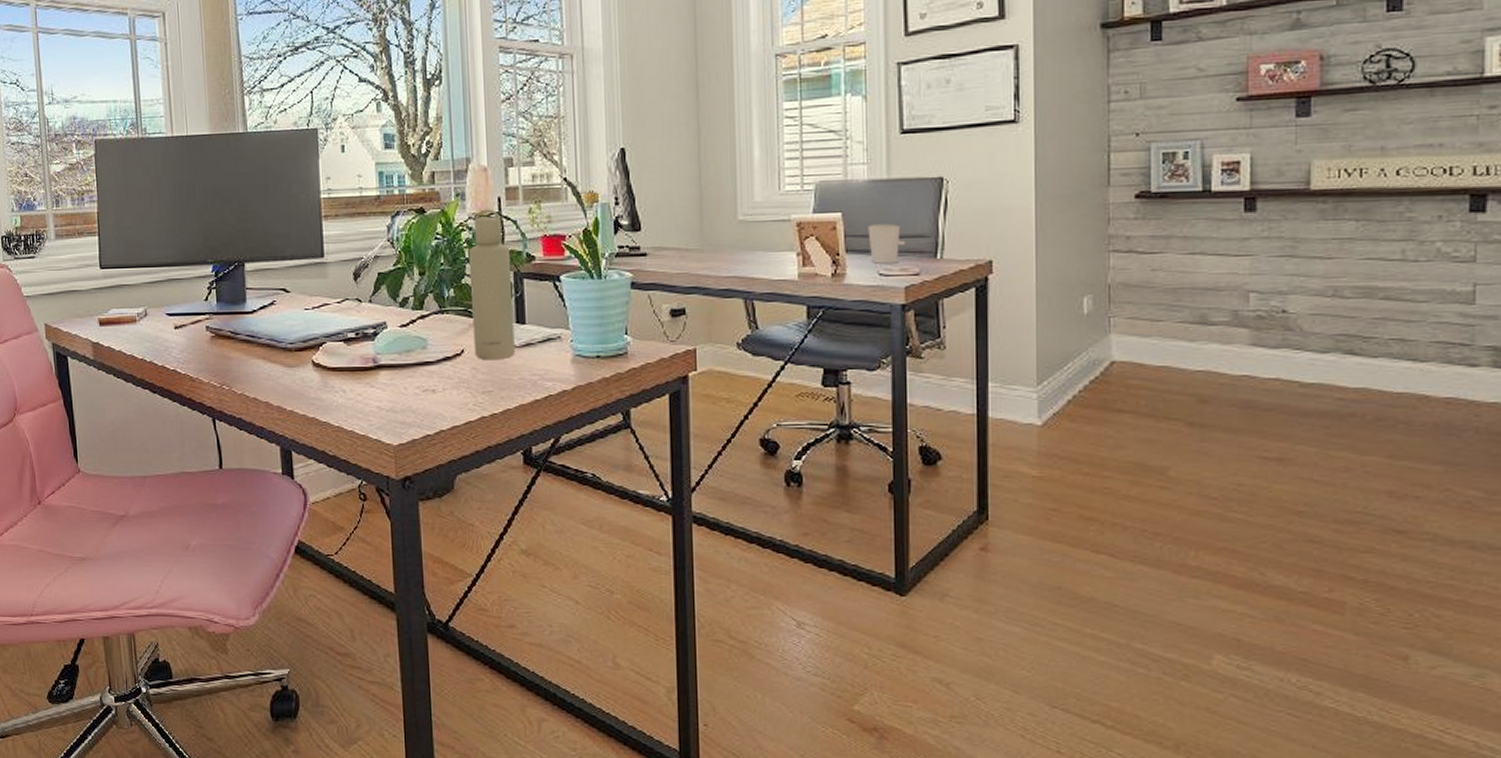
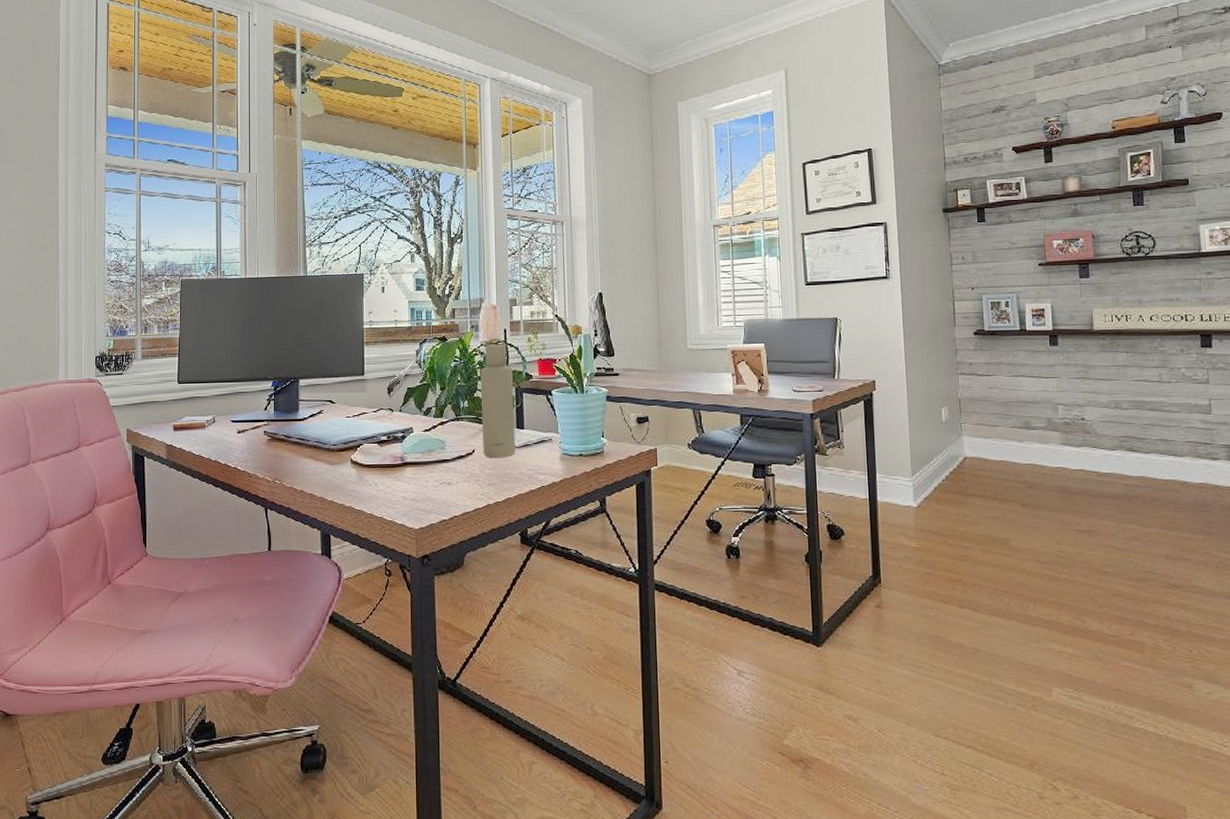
cup: present [868,224,906,265] -> none [784,352,812,384]

